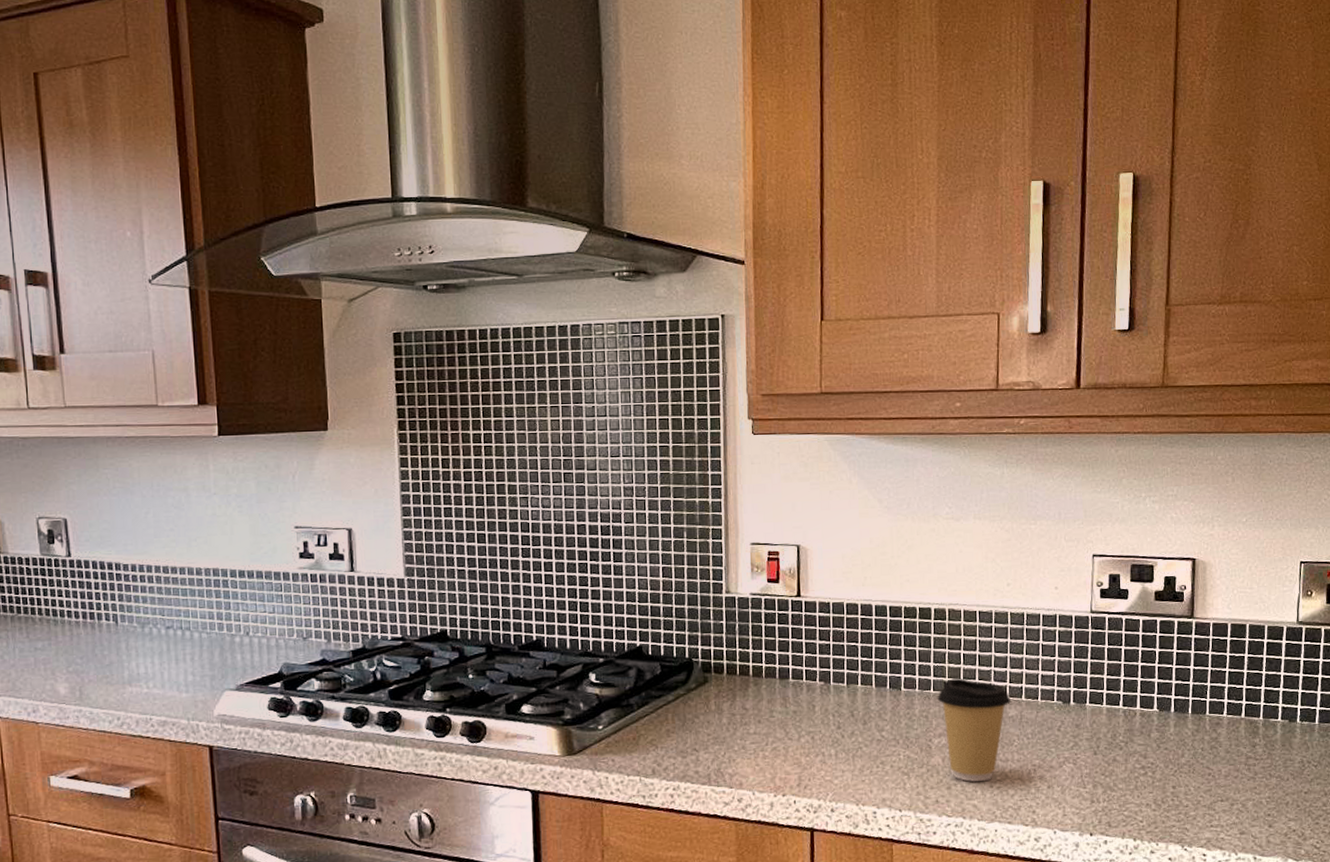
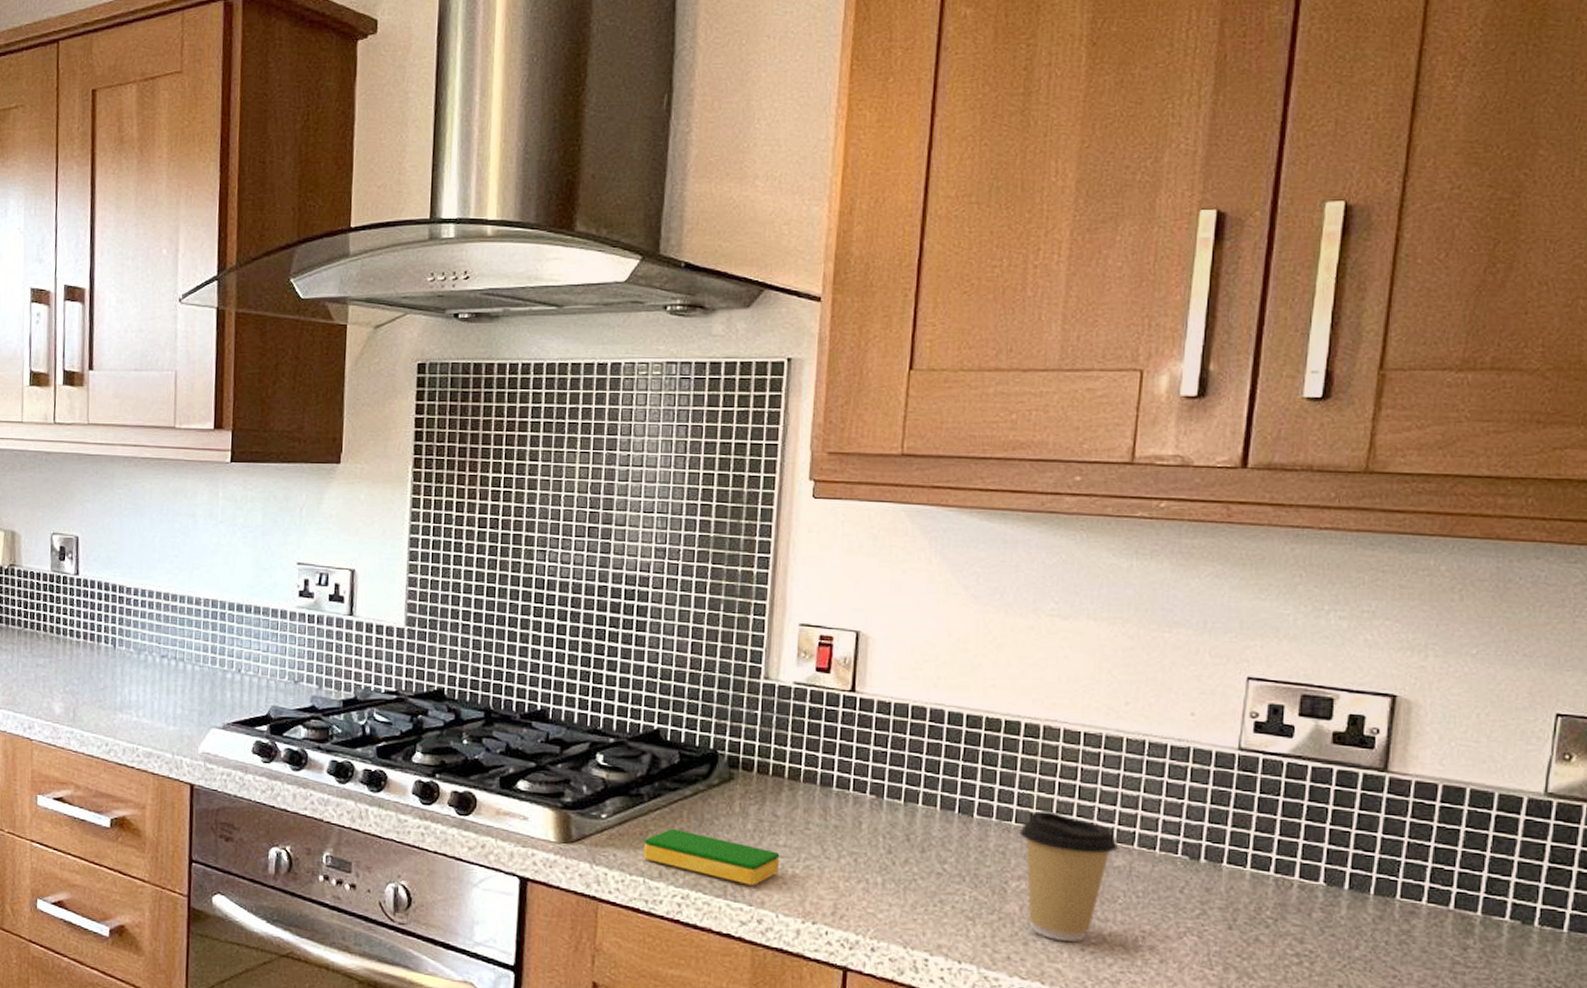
dish sponge: none [637,730,752,771] -> present [643,828,780,885]

